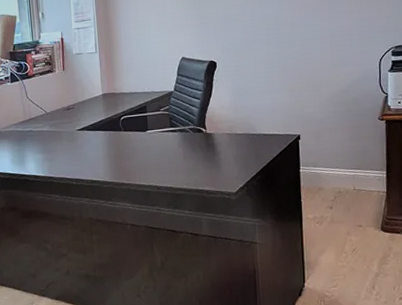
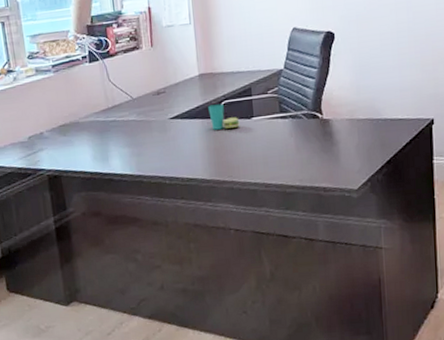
cup: none [110,118,136,140] -> present [208,104,240,130]

